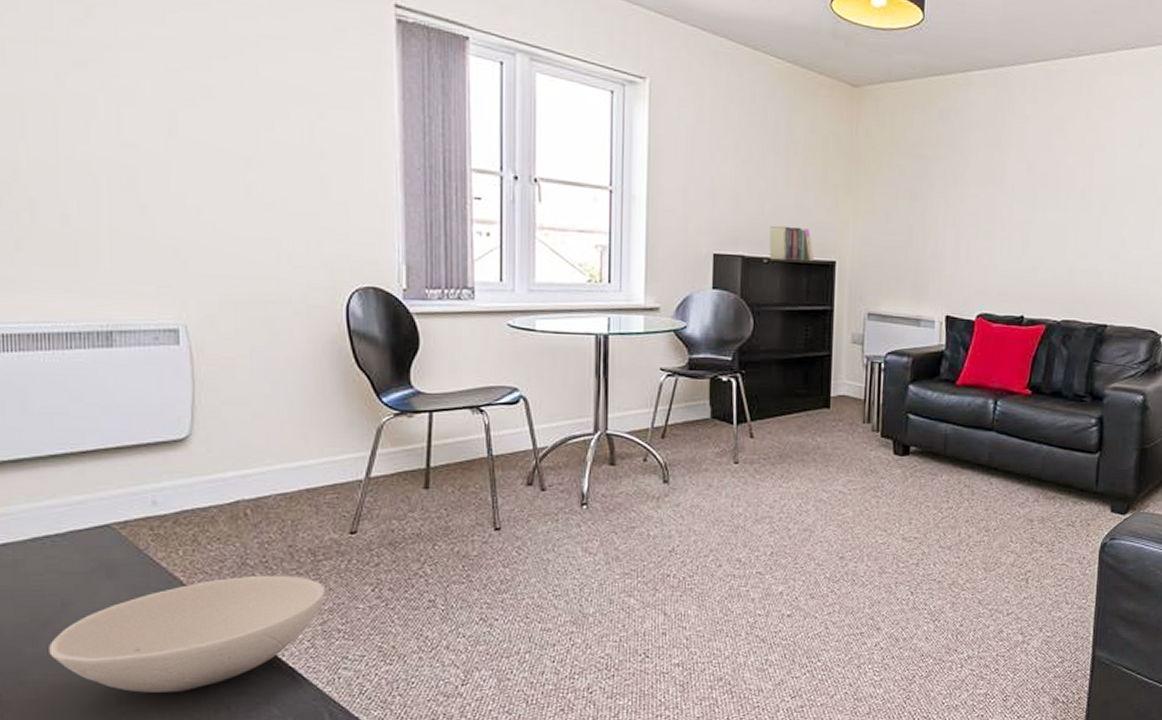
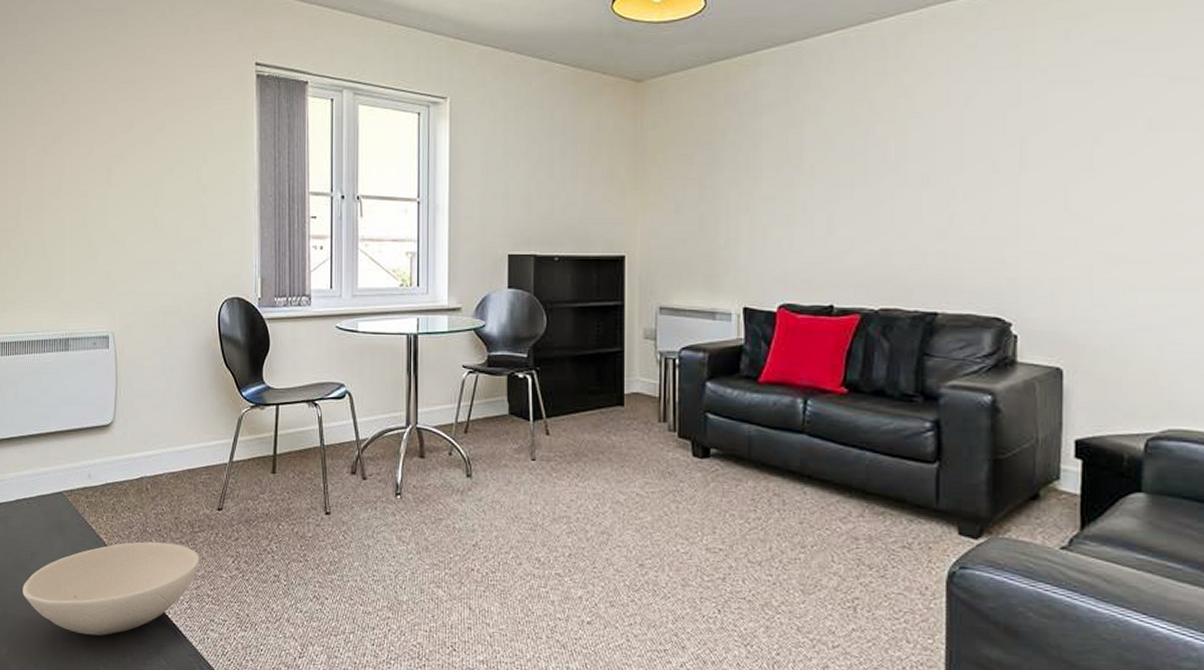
books: present [769,226,814,262] -> none [560,224,603,258]

